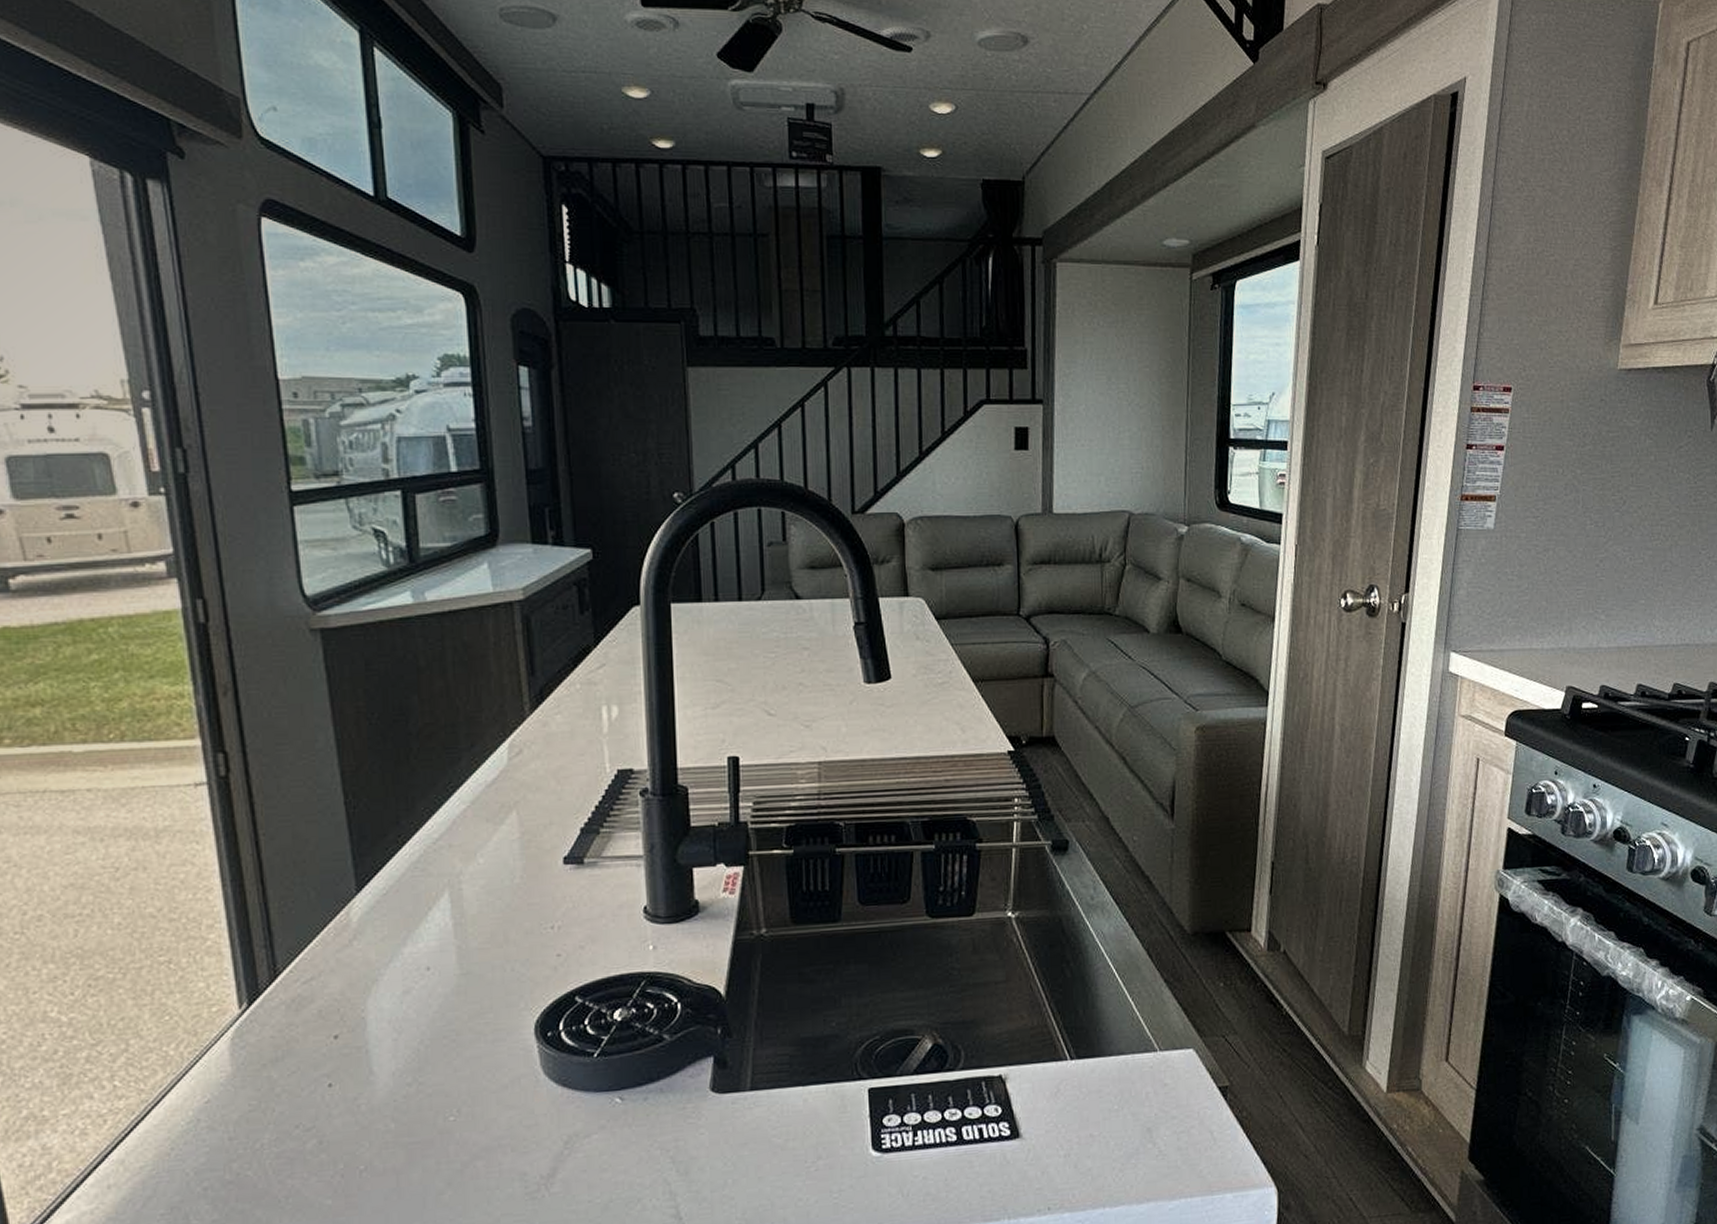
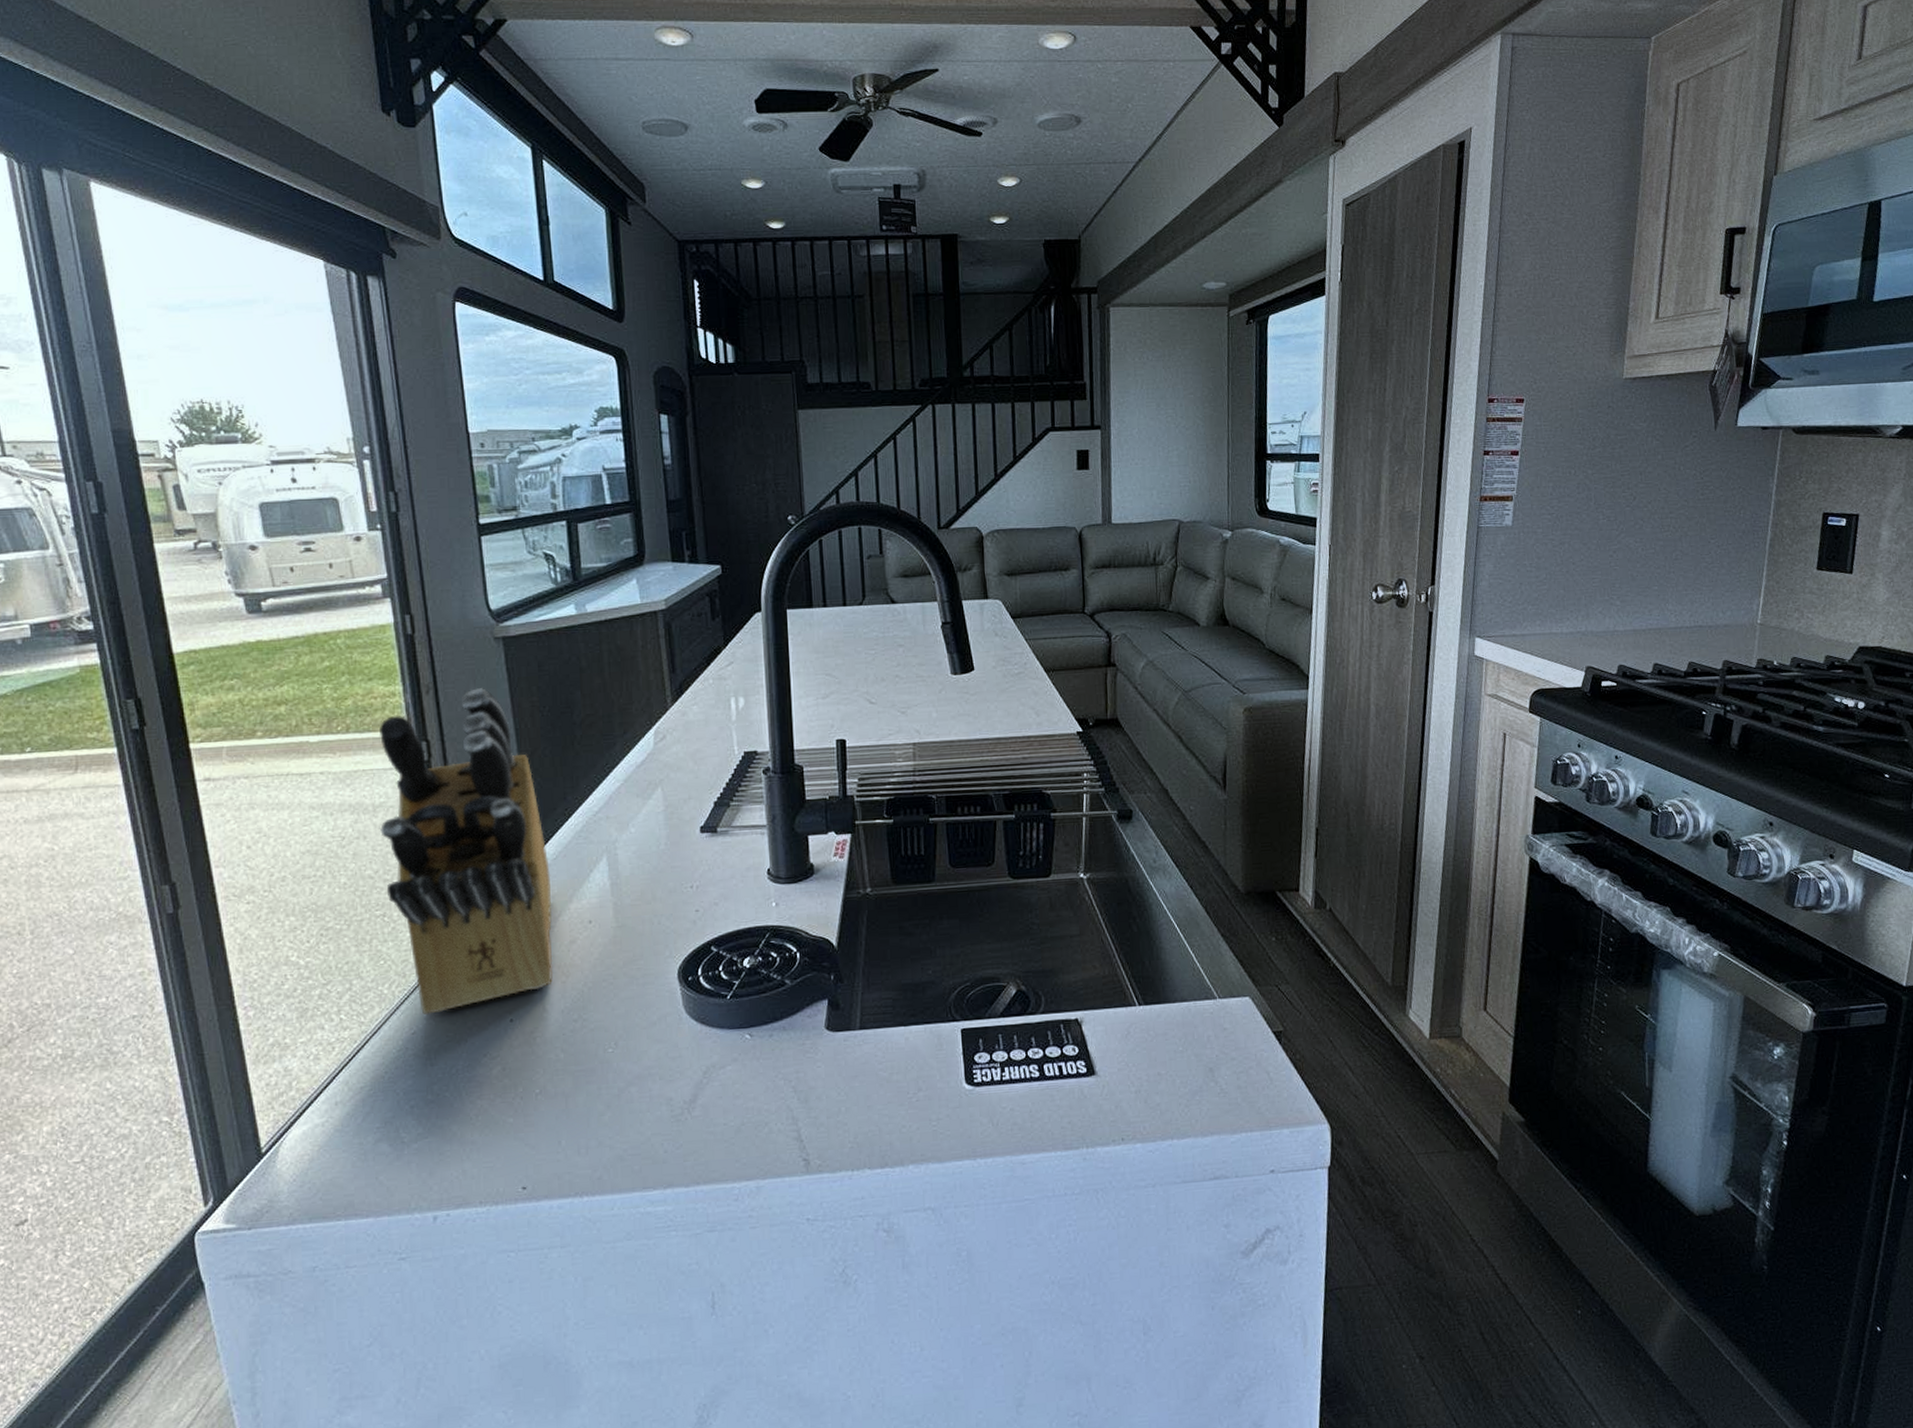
knife block: none [164,690,382,1081] -> present [380,688,553,1016]

